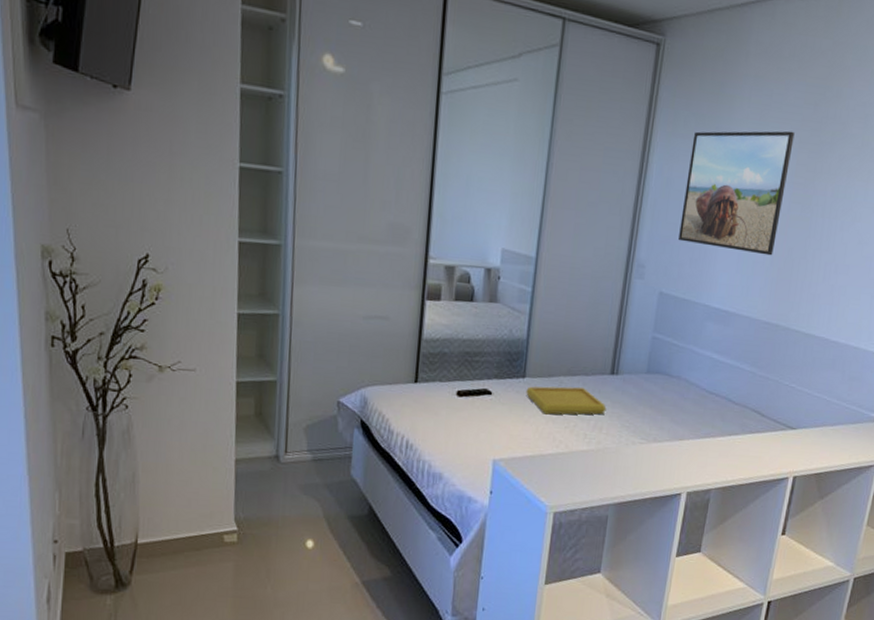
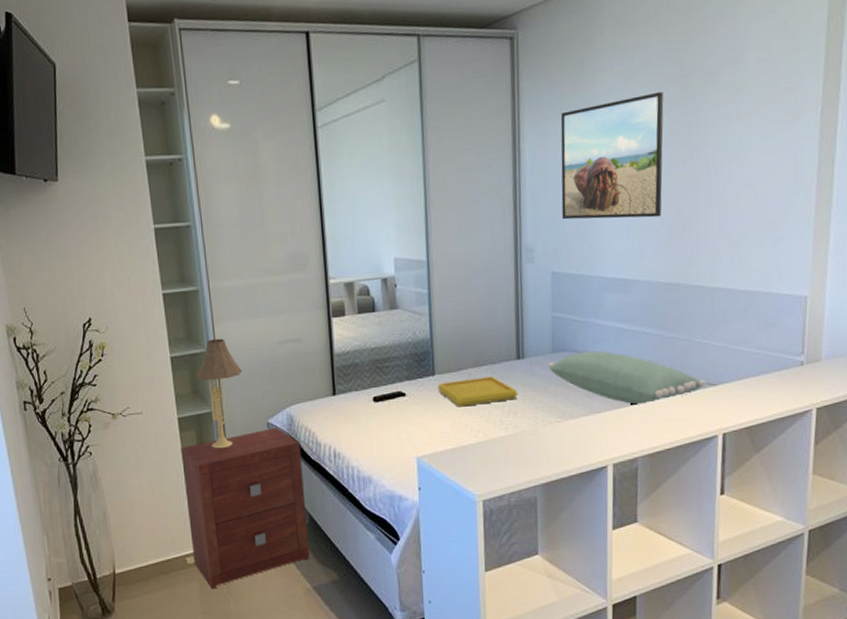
nightstand: none [232,408,371,572] -> present [181,428,310,589]
table lamp: none [263,295,319,422] -> present [195,333,243,449]
pillow: none [640,377,787,439] -> present [548,350,707,406]

